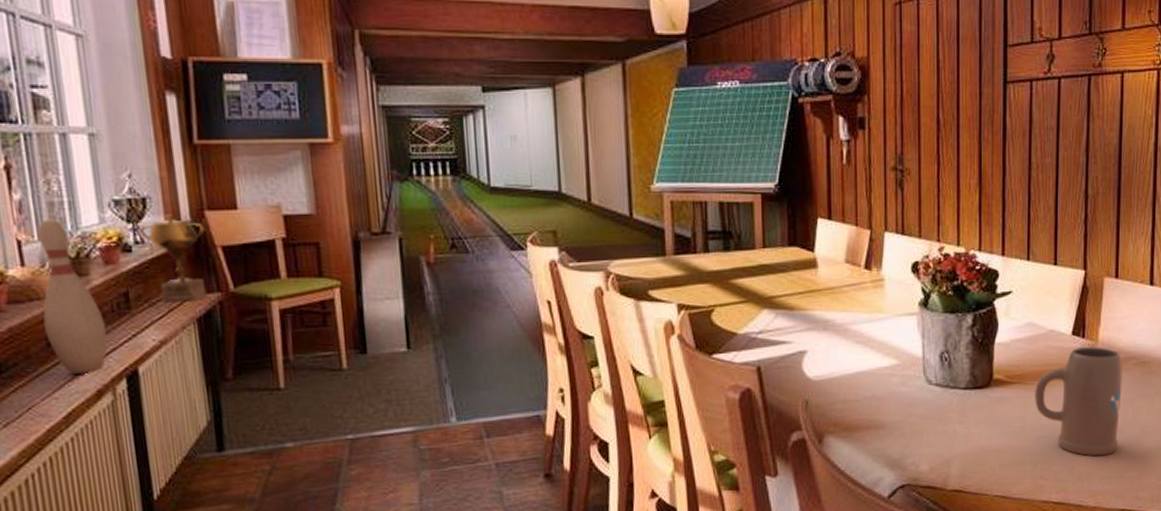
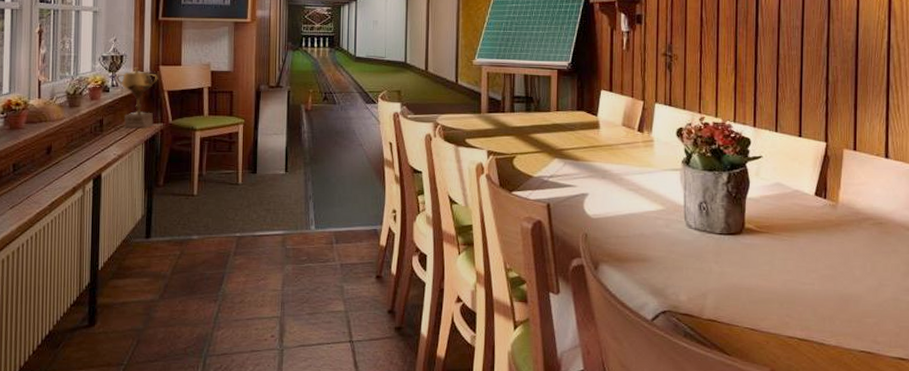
bowling pin: present [37,220,108,374] -> none [46,68,85,175]
beer mug: present [1035,347,1123,457] -> none [781,207,861,302]

